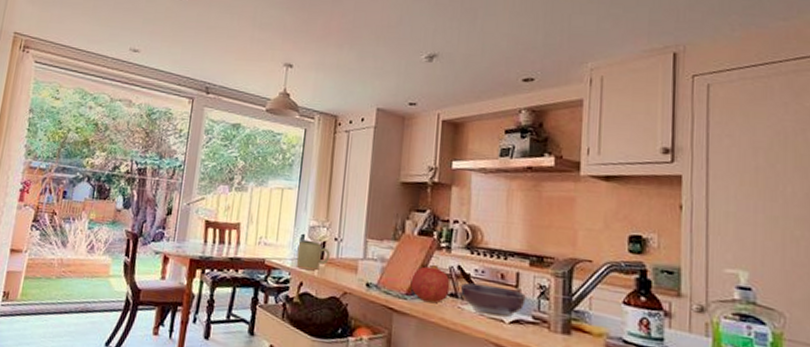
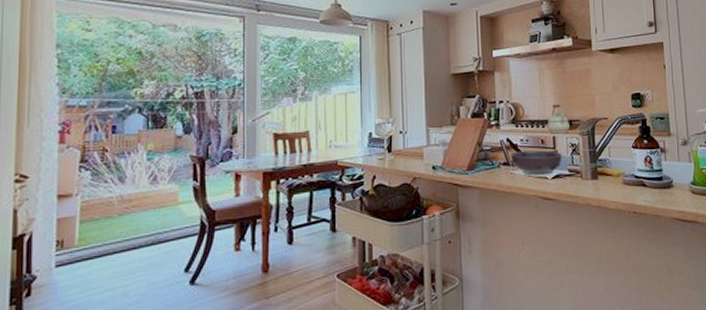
mug: present [296,240,330,271] -> none [367,137,397,164]
fruit: present [410,264,450,303] -> none [470,140,503,174]
kettle: none [510,233,540,272] -> present [547,104,570,134]

